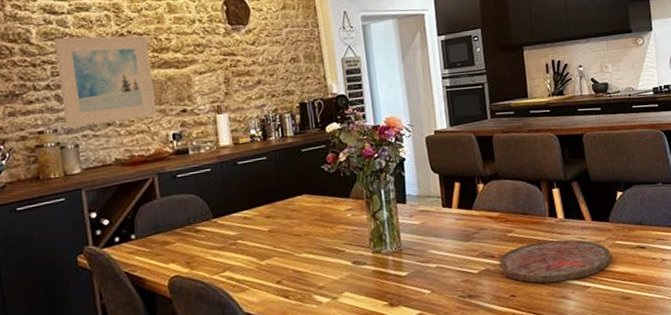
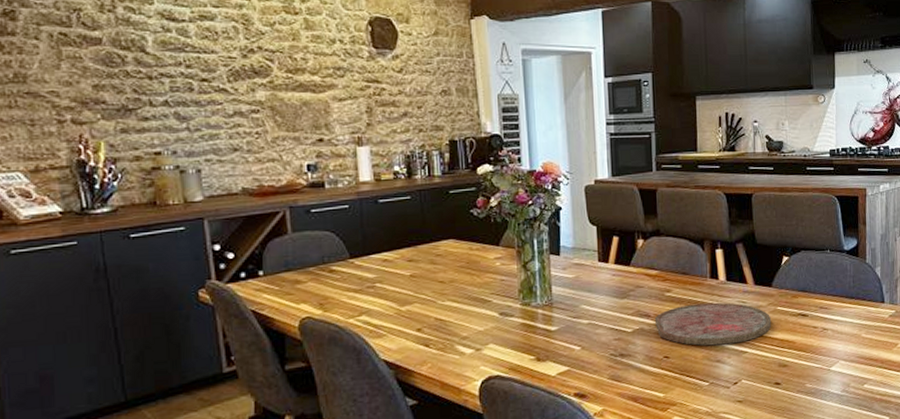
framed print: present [53,35,157,128] -> none [172,48,290,150]

